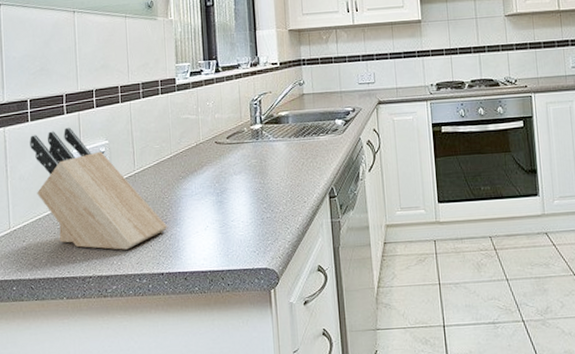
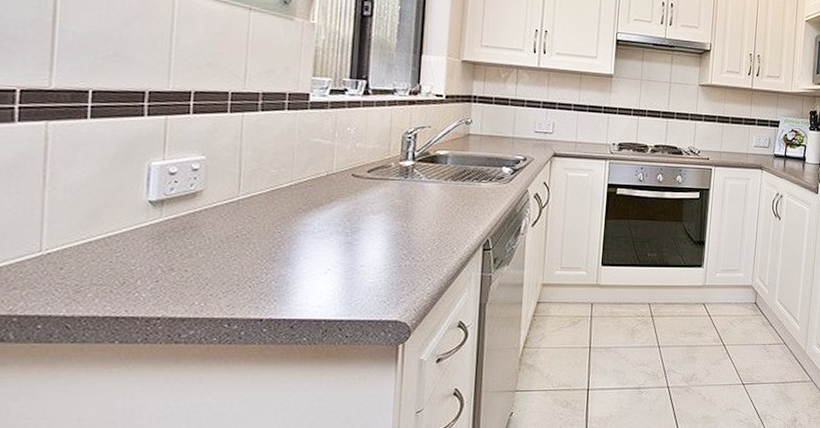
knife block: present [30,127,167,250] -> none [85,133,275,289]

